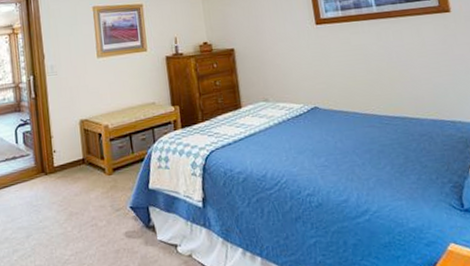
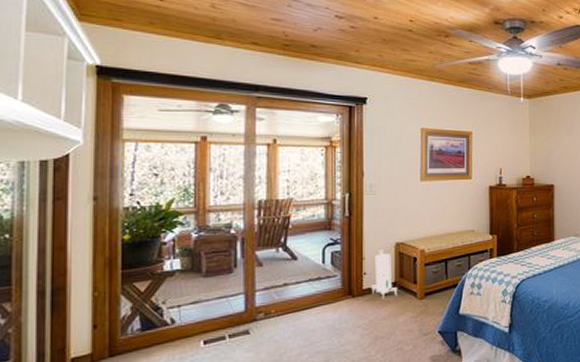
toy robot: none [61,128,87,175] -> present [371,250,397,299]

